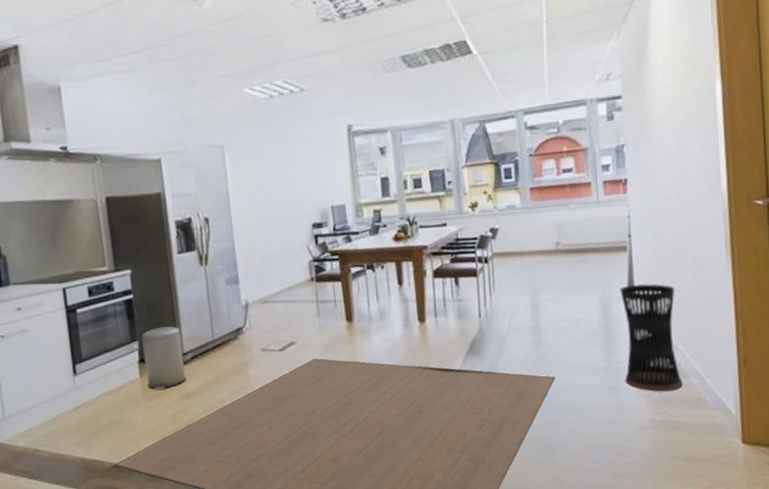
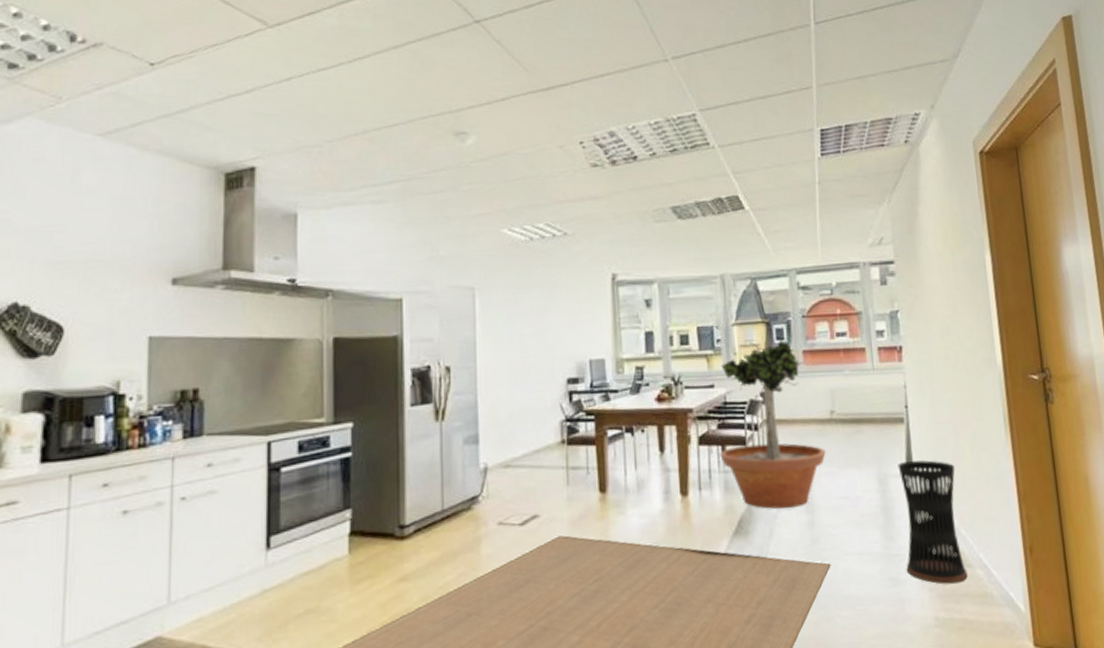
pedal bin: present [141,326,186,390] -> none [357,491,405,570]
potted tree: none [453,174,552,331] -> present [720,334,826,509]

